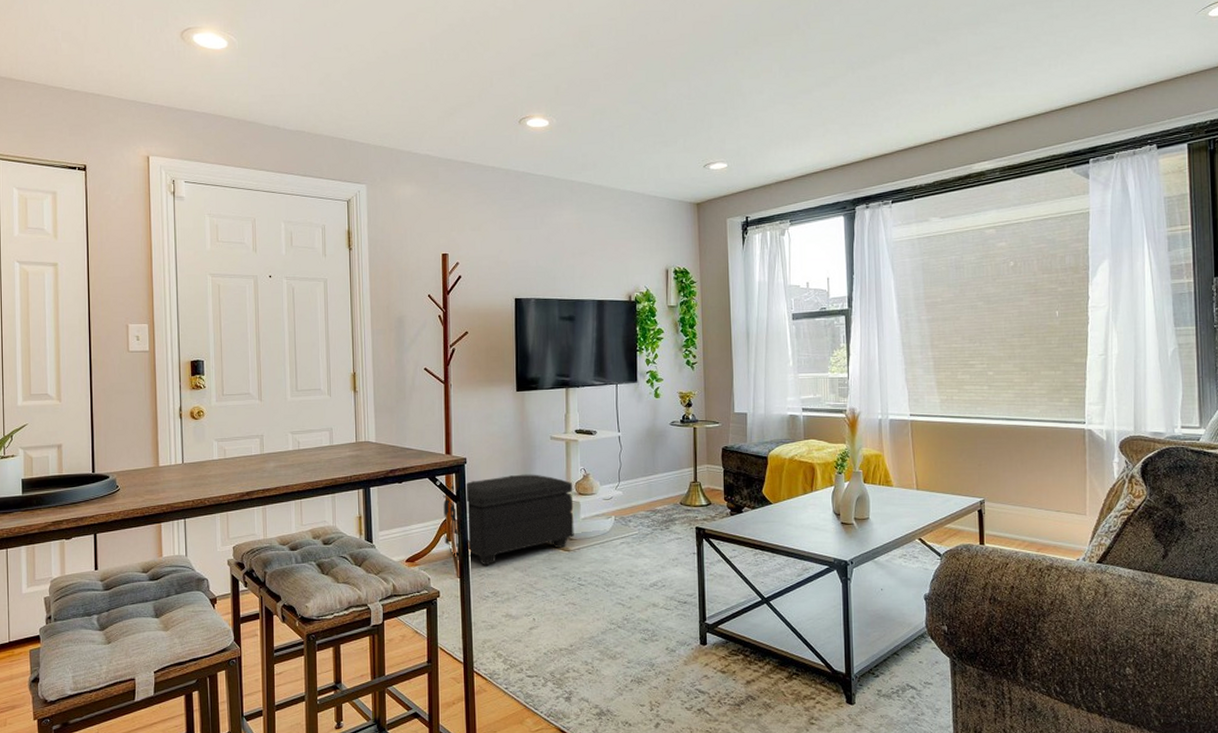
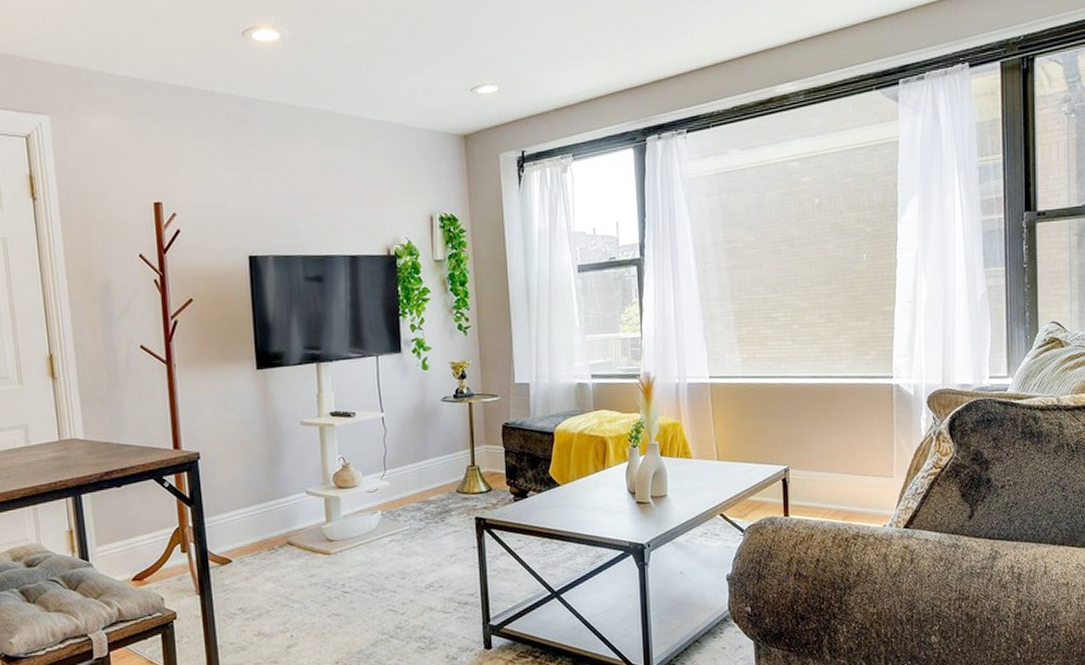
footstool: present [443,474,574,566] -> none [173,467,335,579]

